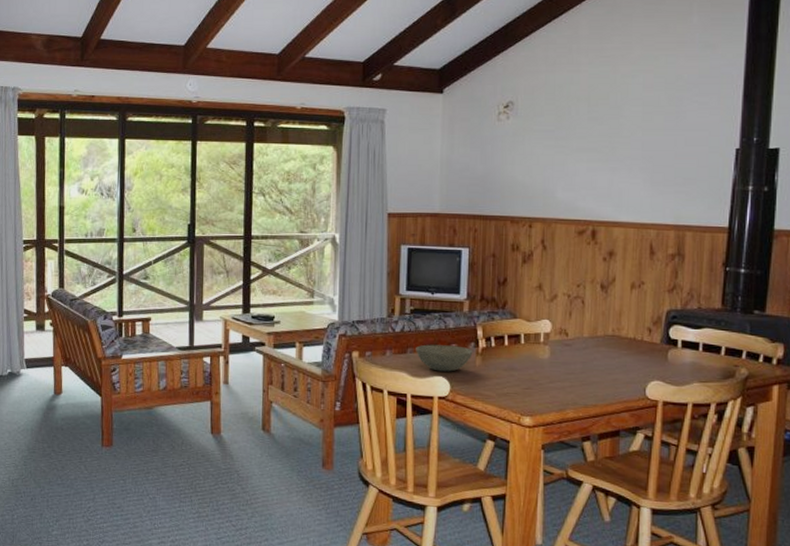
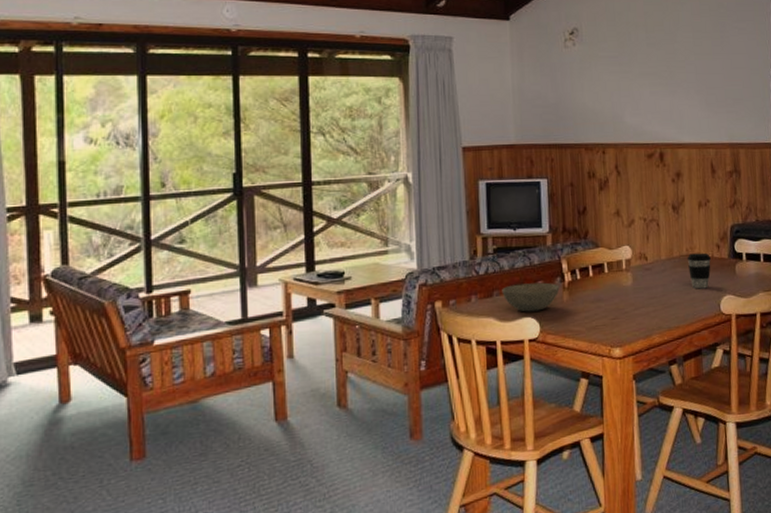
coffee cup: none [613,334,640,371] -> present [688,252,711,289]

